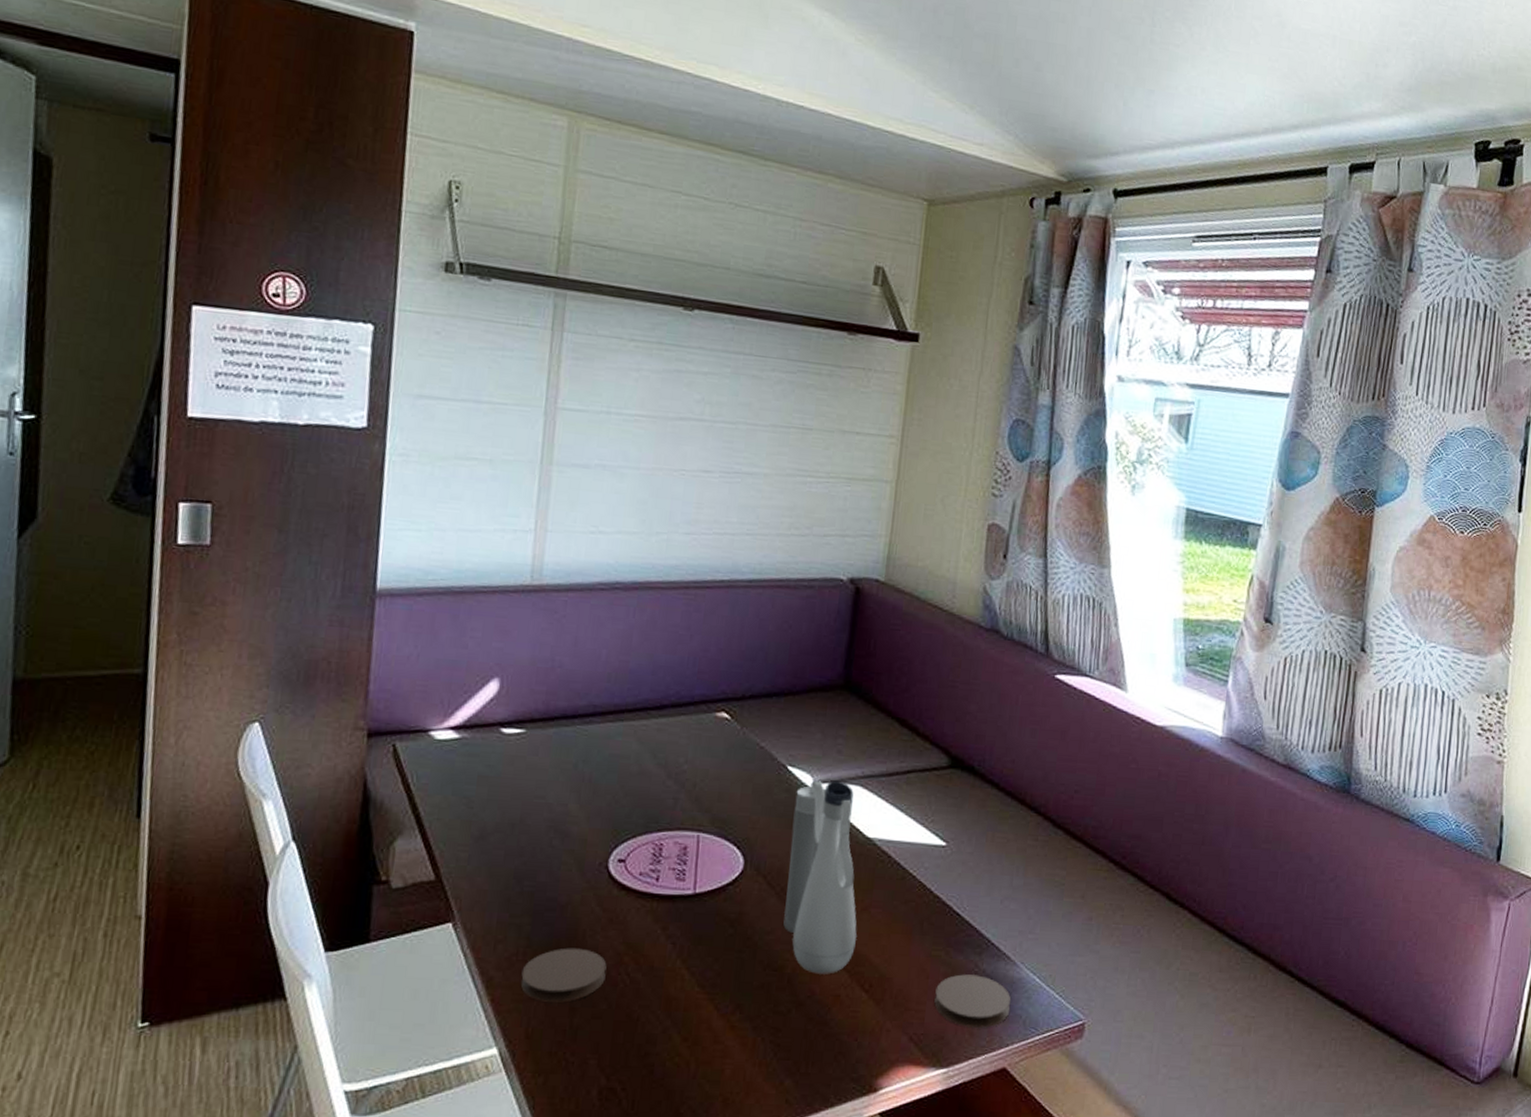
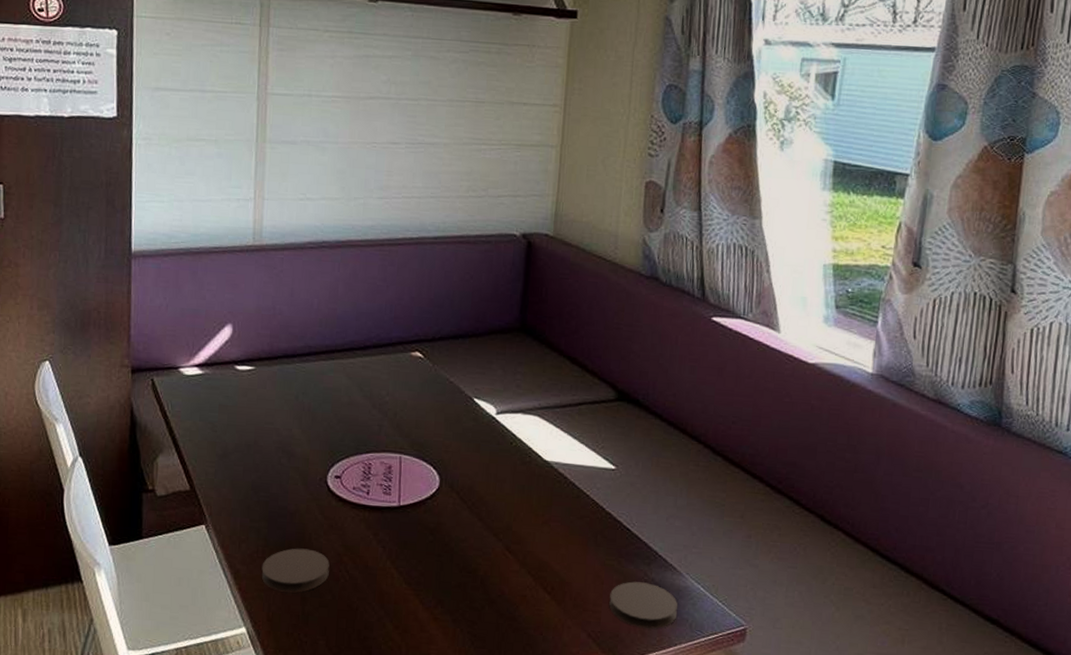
water bottle: present [783,780,857,974] -> none [475,411,539,578]

